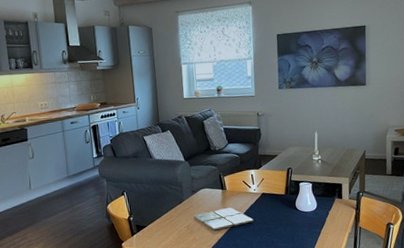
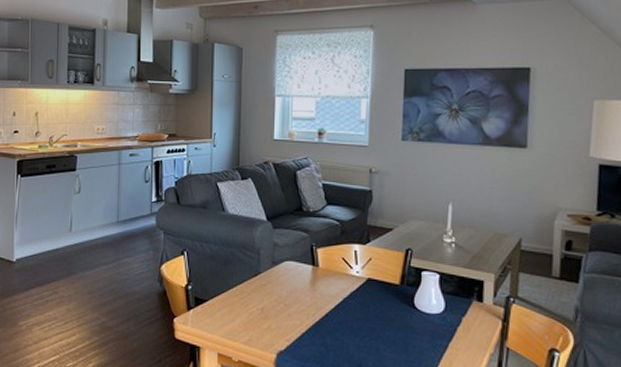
drink coaster: present [193,207,254,231] -> none [270,291,353,321]

